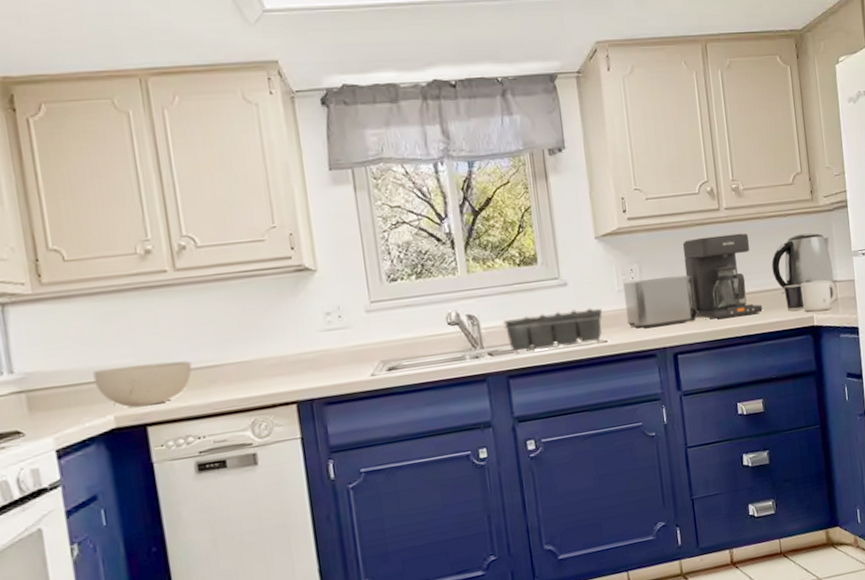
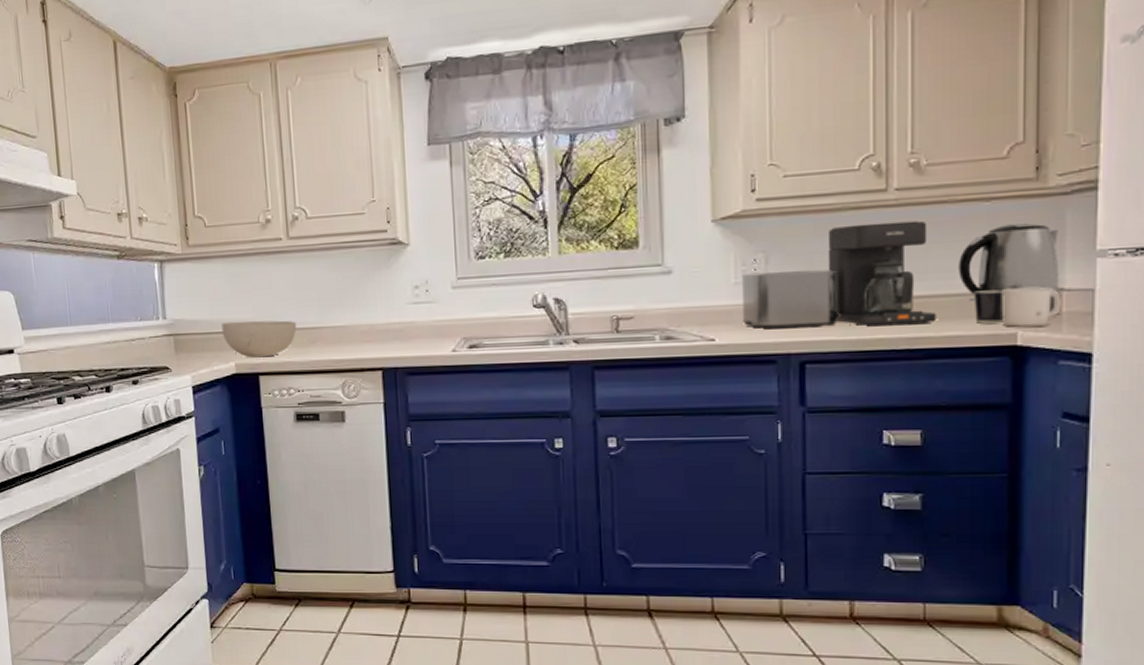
dish rack: present [502,308,603,352] -> none [592,300,713,341]

